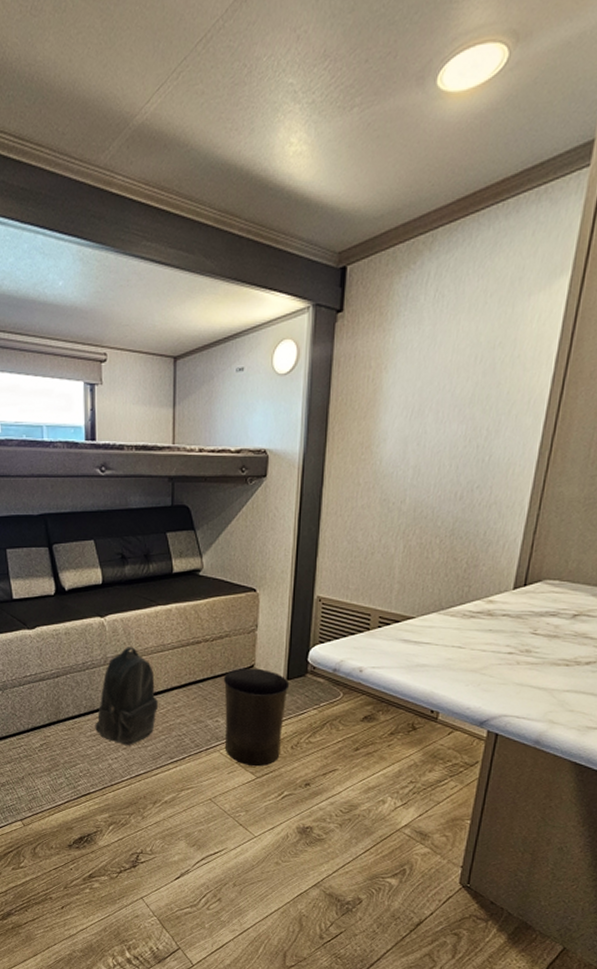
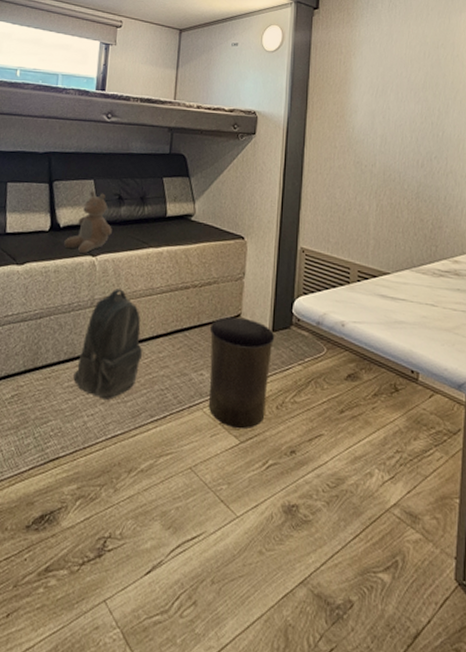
stuffed animal: none [71,552,118,616] -> present [64,191,112,254]

